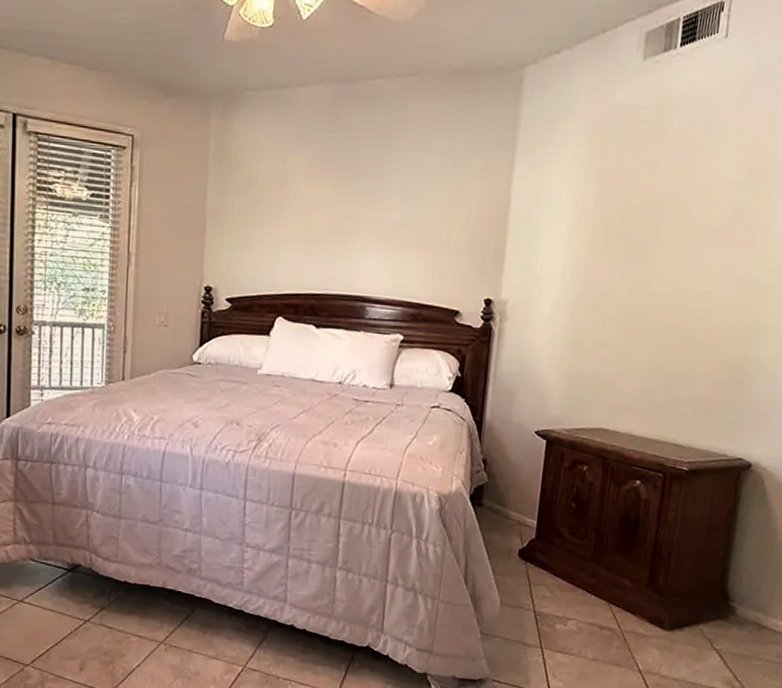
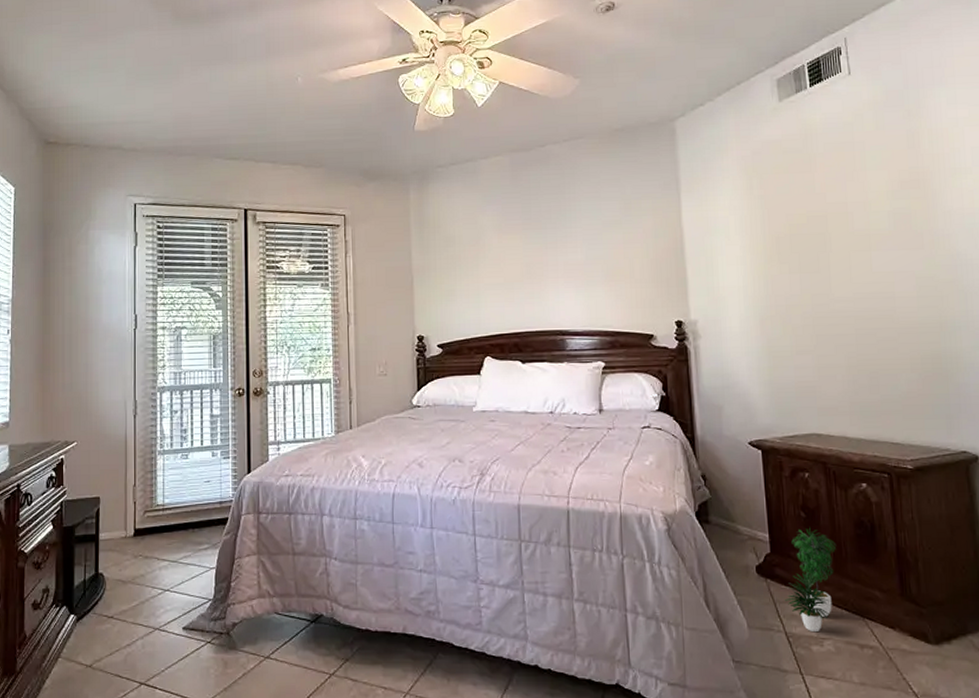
potted plant: none [540,518,599,612] -> present [785,527,837,631]

